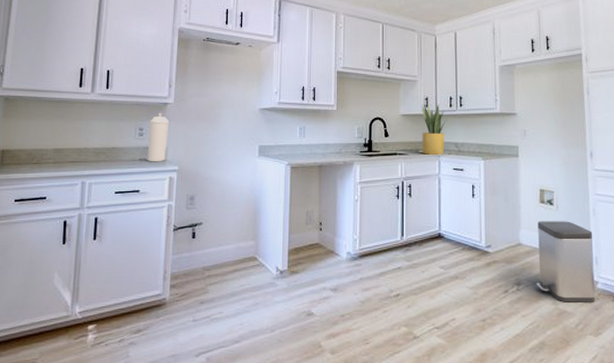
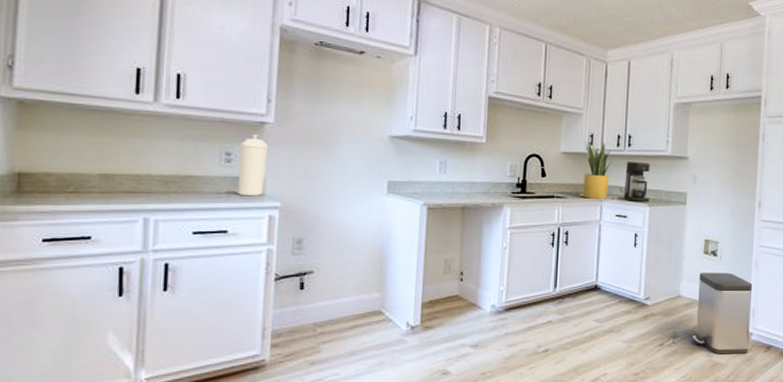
coffee maker: none [459,120,484,156] -> present [623,162,650,202]

